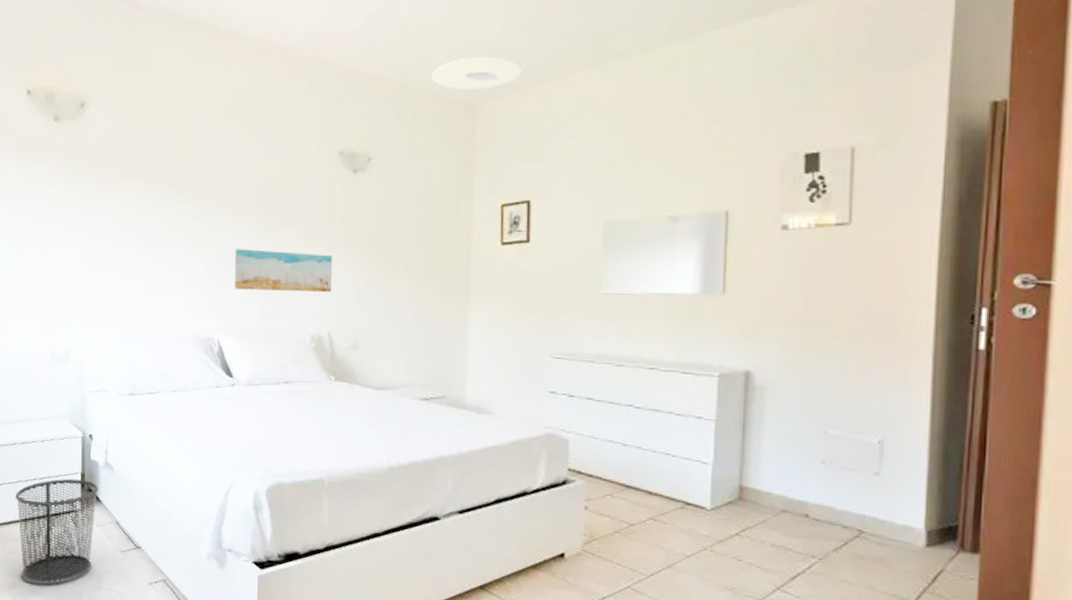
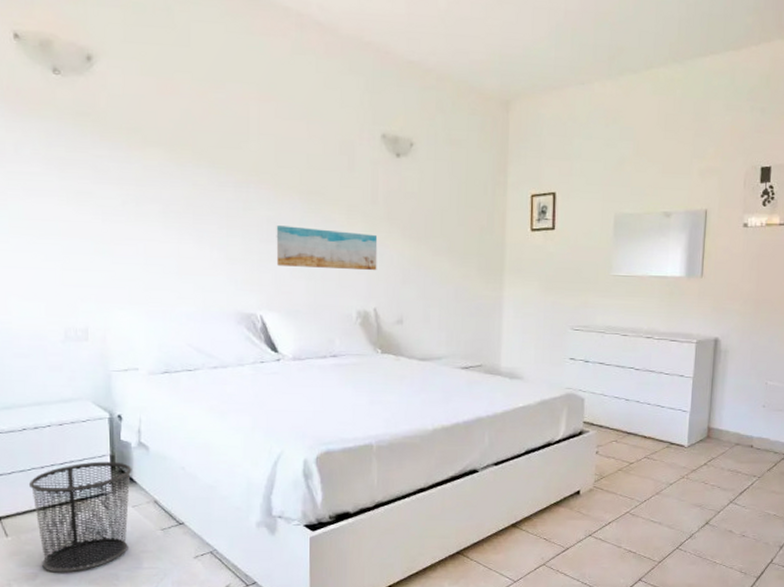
ceiling light: present [431,56,522,91] -> none [469,56,550,88]

